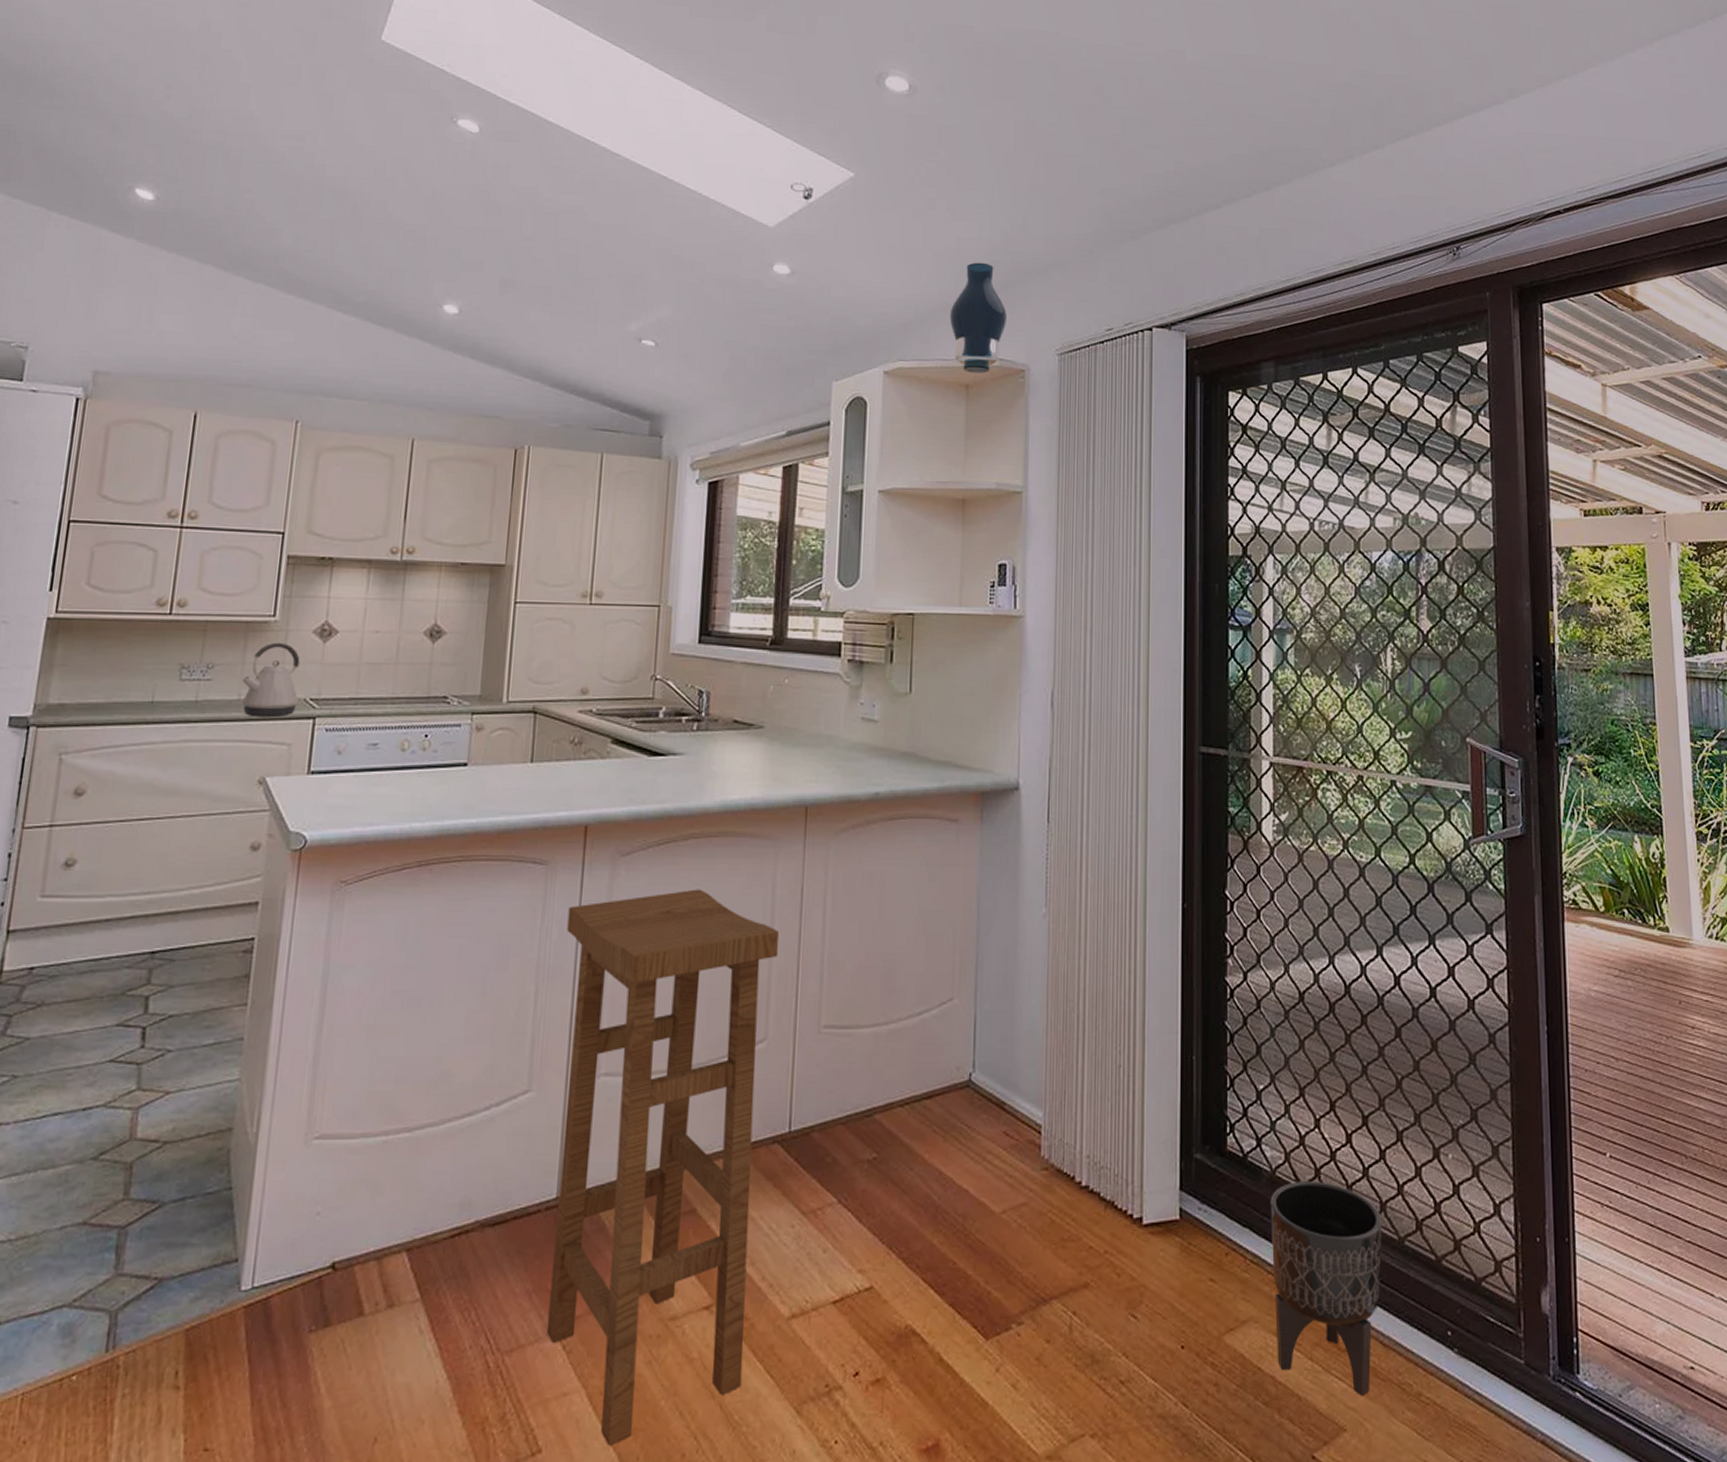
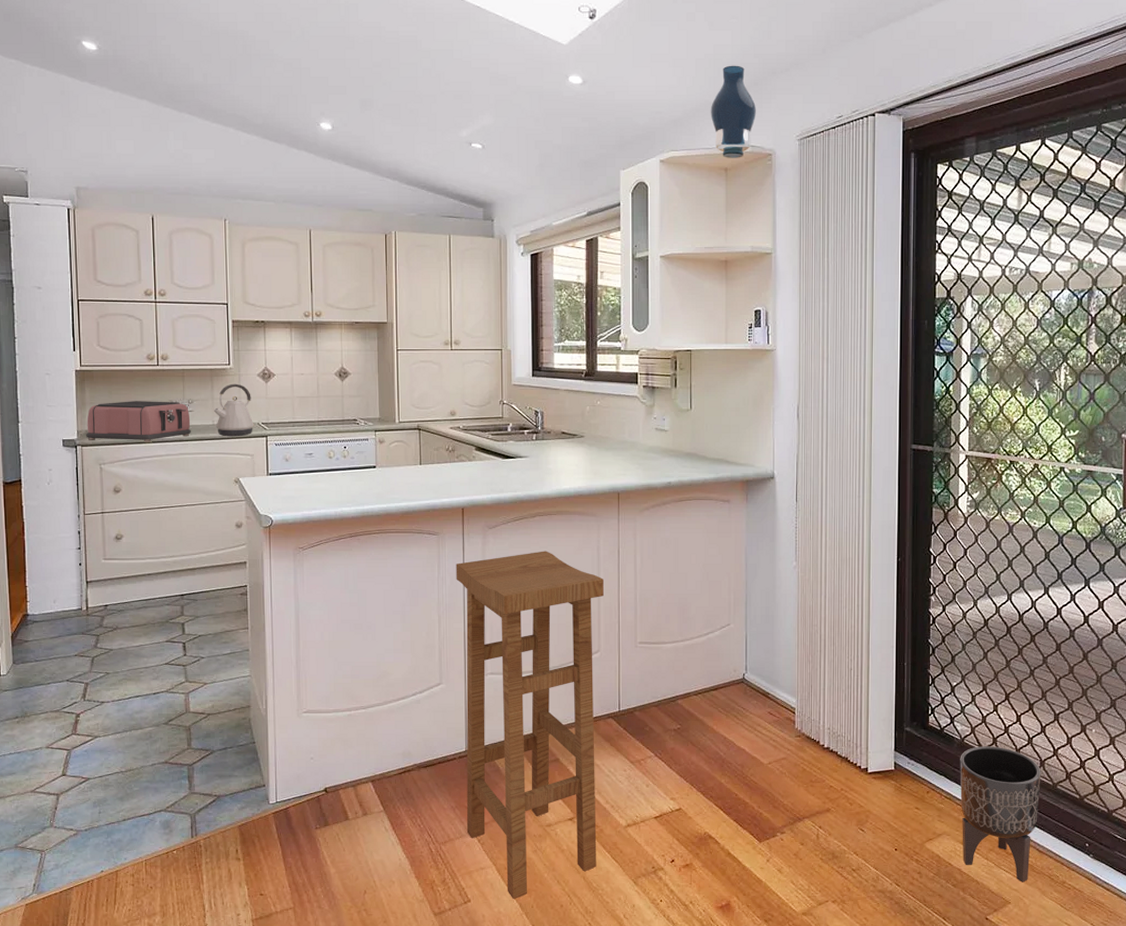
toaster: none [46,663,206,723] -> present [86,401,191,442]

